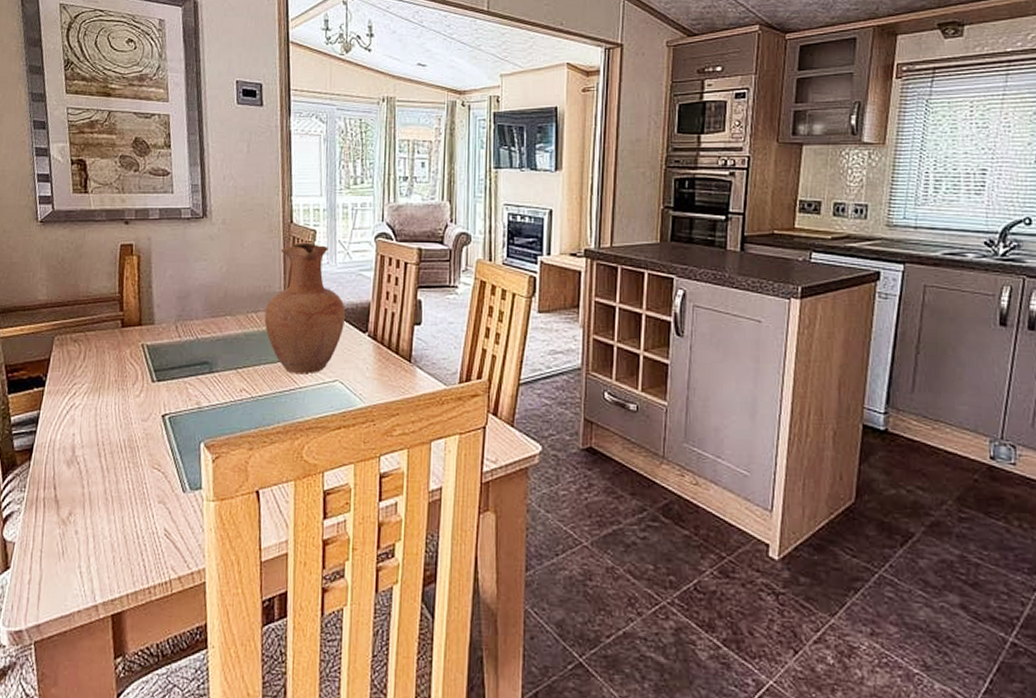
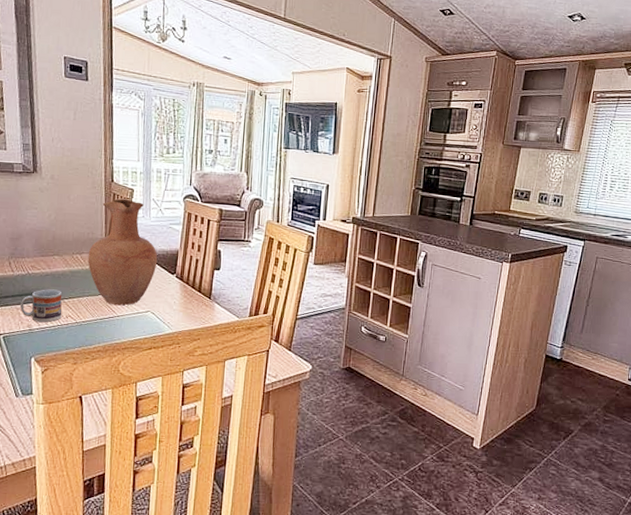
cup: none [188,357,236,398] -> present [20,289,62,322]

